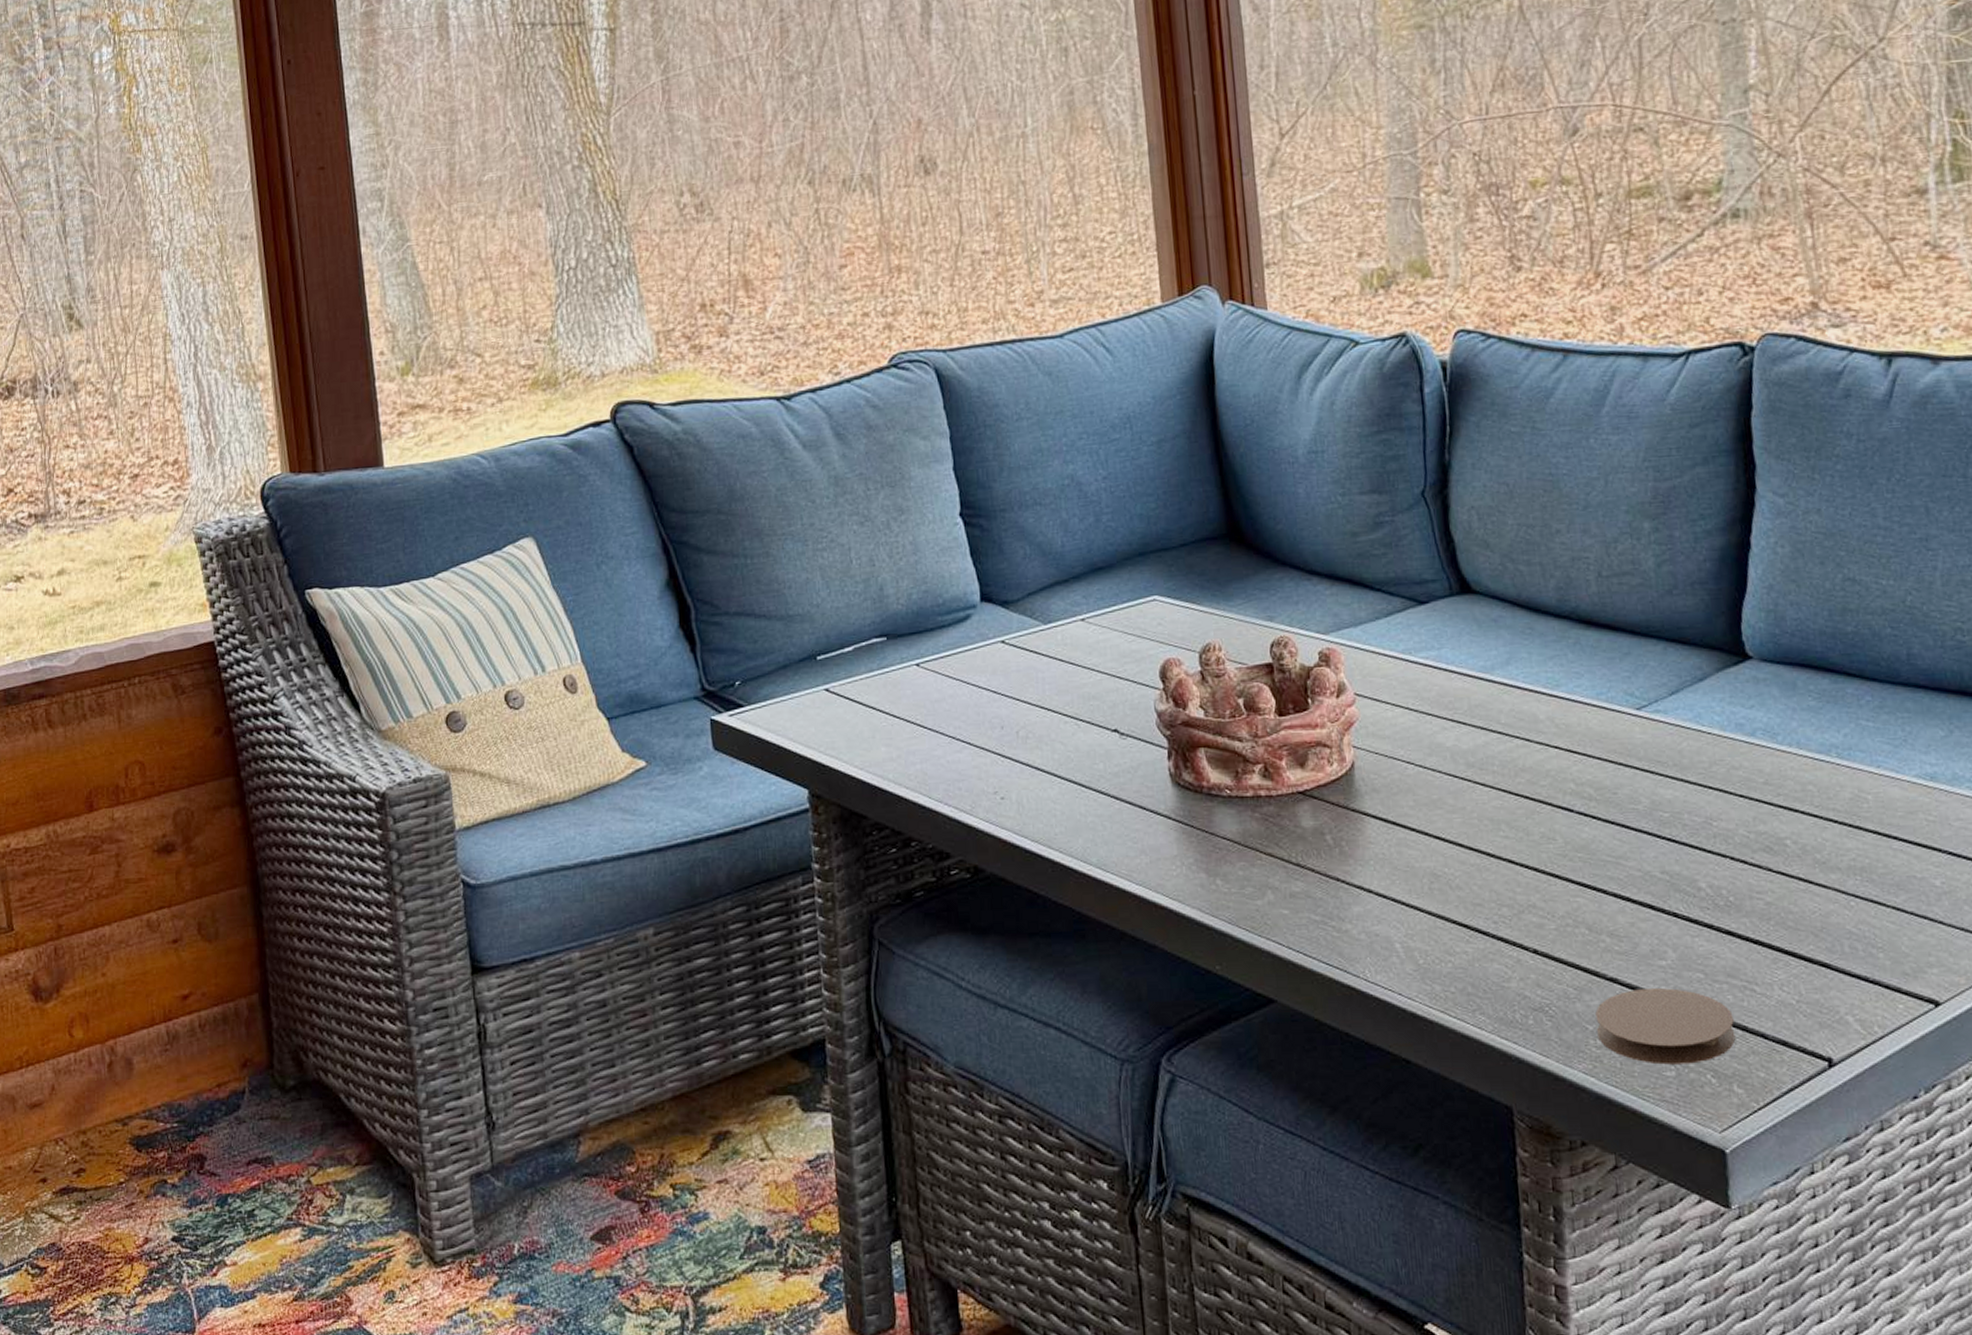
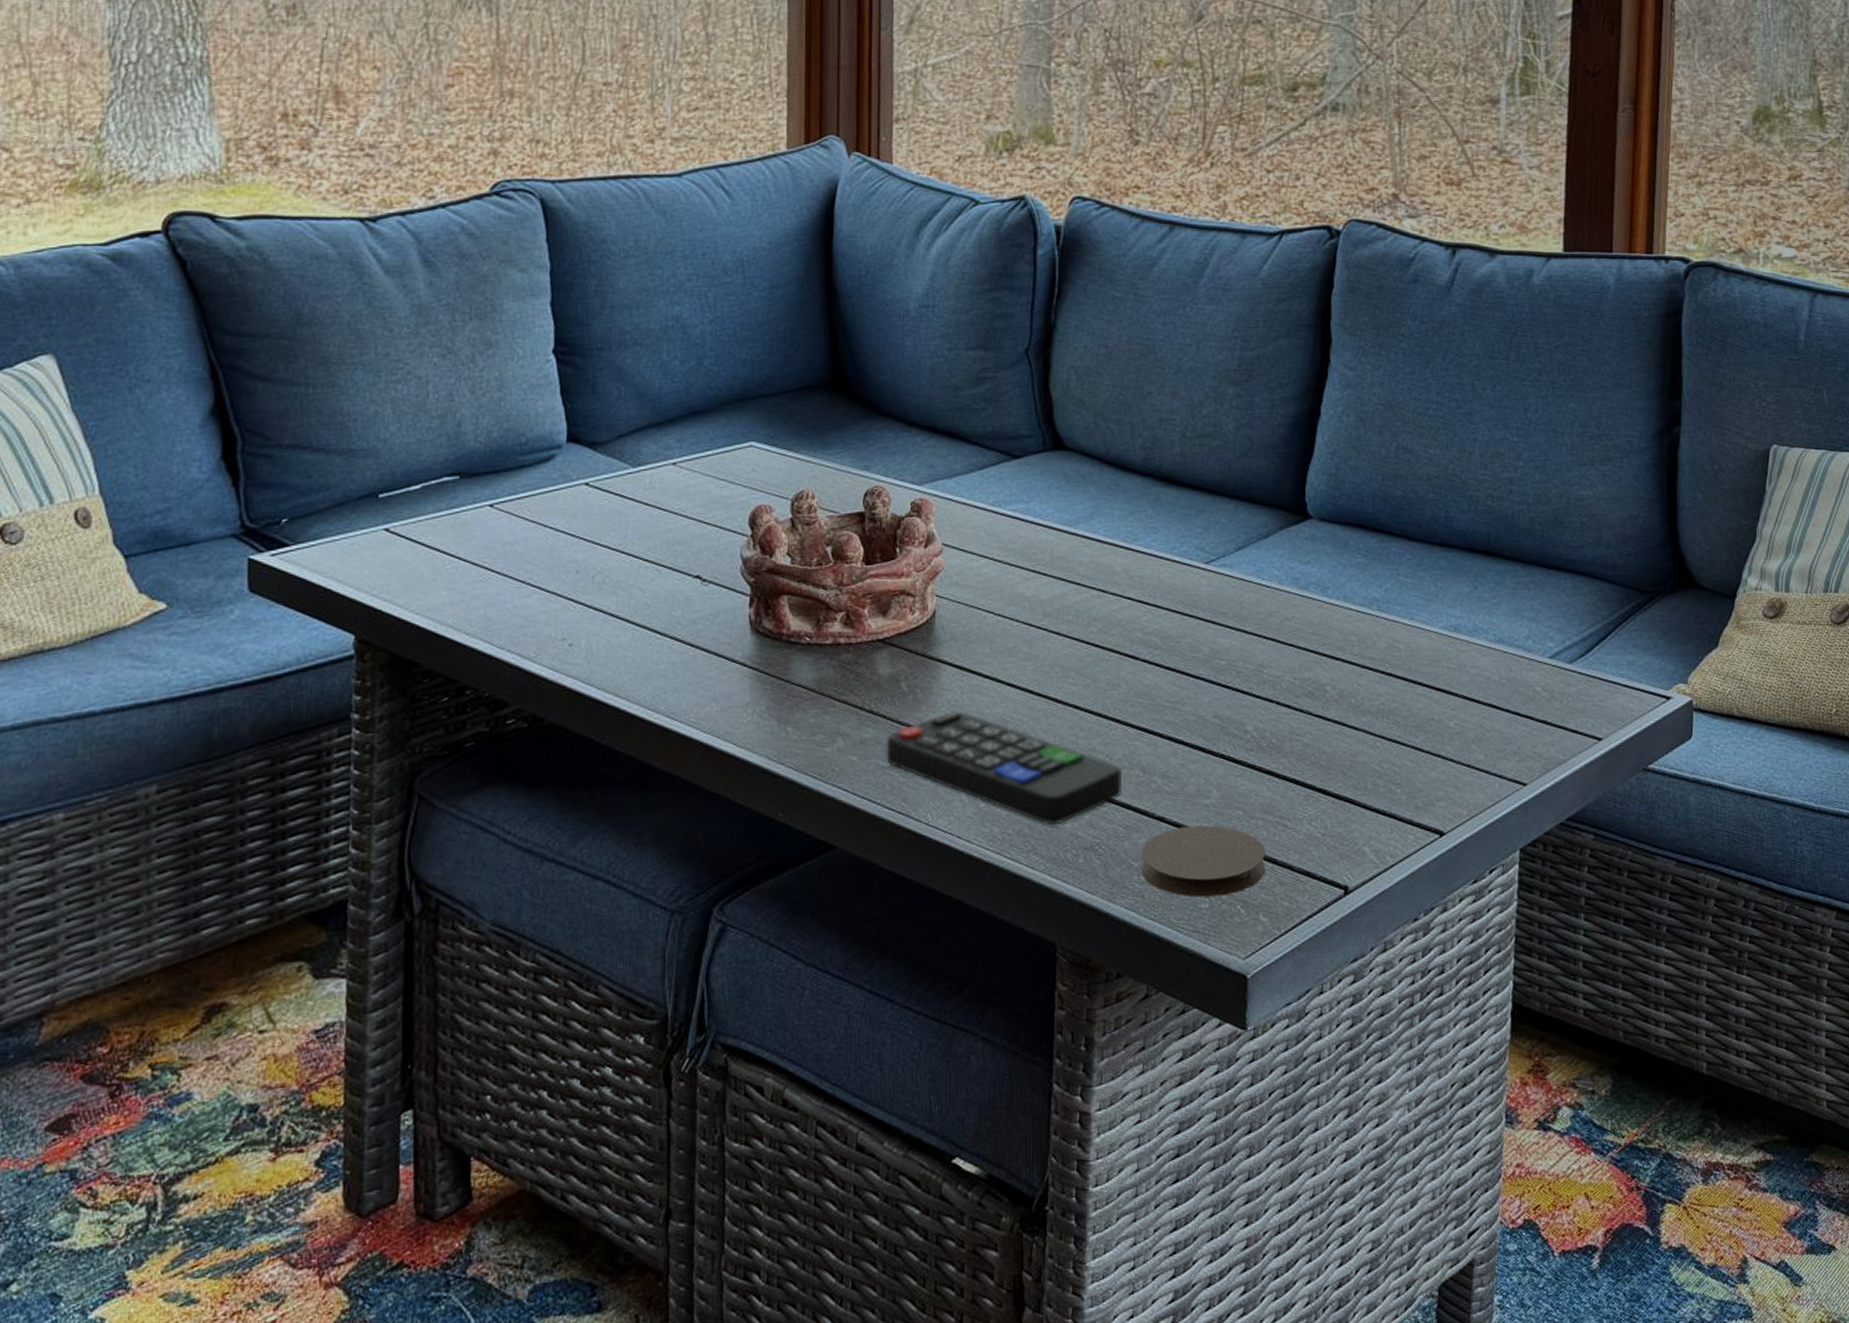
remote control: none [1316,865,1569,984] -> present [886,711,1123,825]

